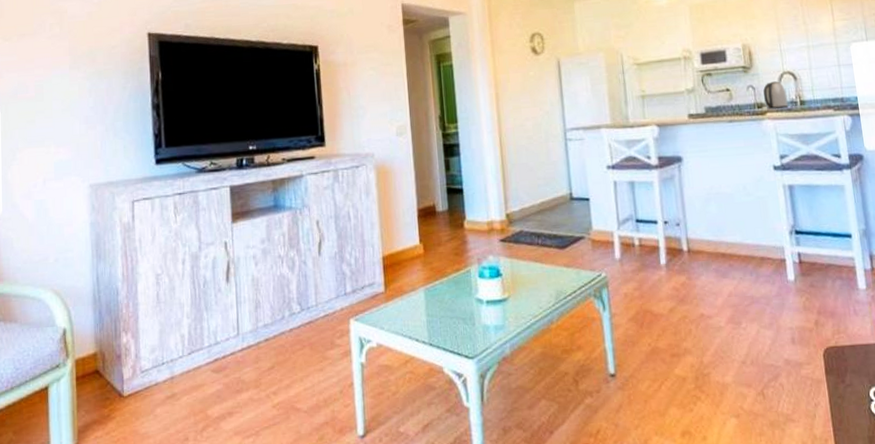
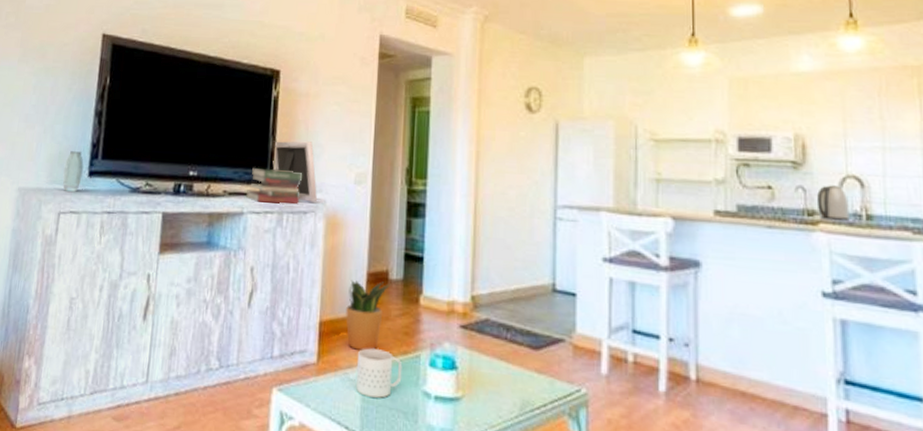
vase: none [130,143,150,181] -> present [62,151,84,192]
books: none [303,132,351,164] -> present [246,167,303,205]
picture frame: none [323,105,367,157] -> present [272,141,318,202]
potted plant: none [403,214,438,275] -> present [346,280,390,351]
mug: none [418,271,458,312] -> present [356,348,403,398]

